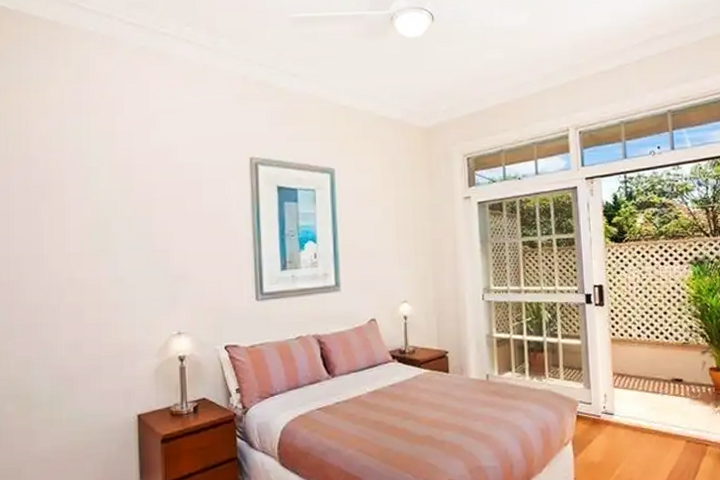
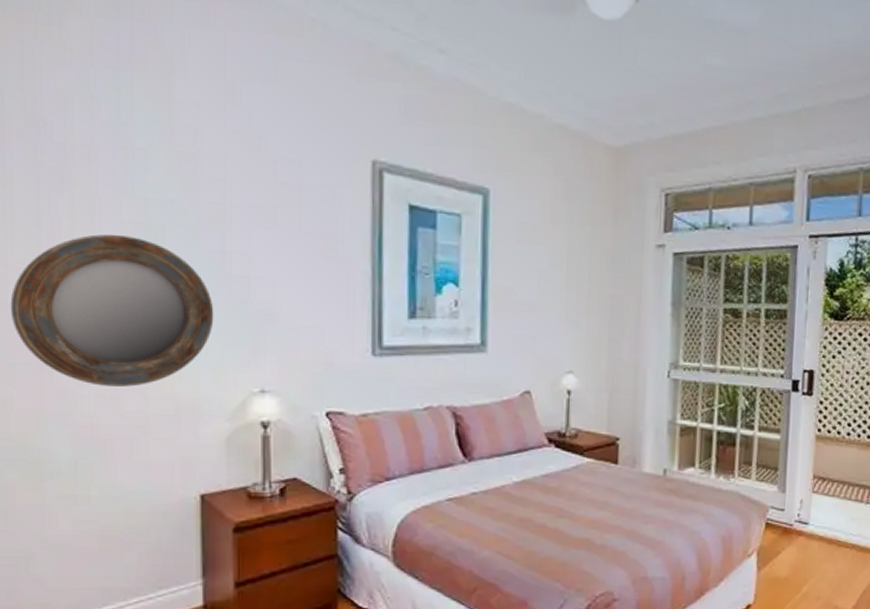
home mirror: none [11,228,145,337] -> present [10,234,214,387]

